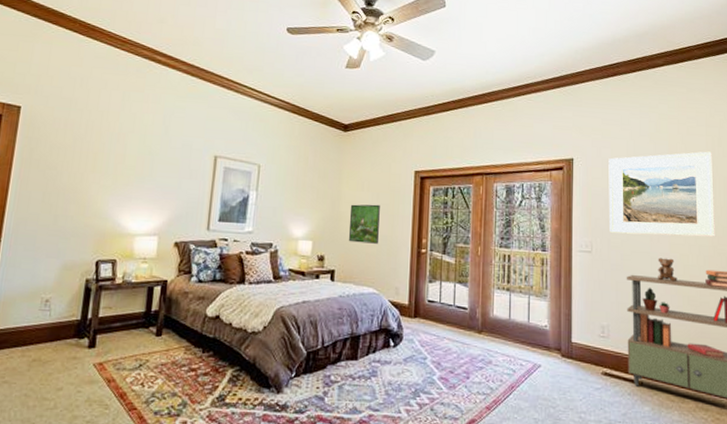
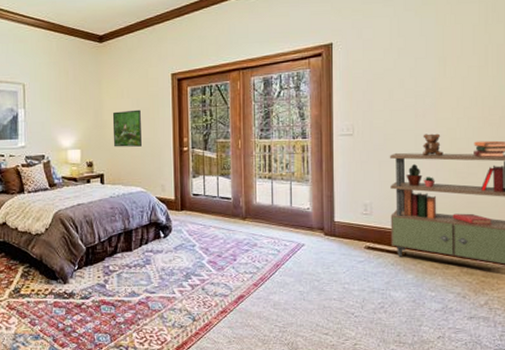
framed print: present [608,151,716,238] -> none [370,18,487,114]

